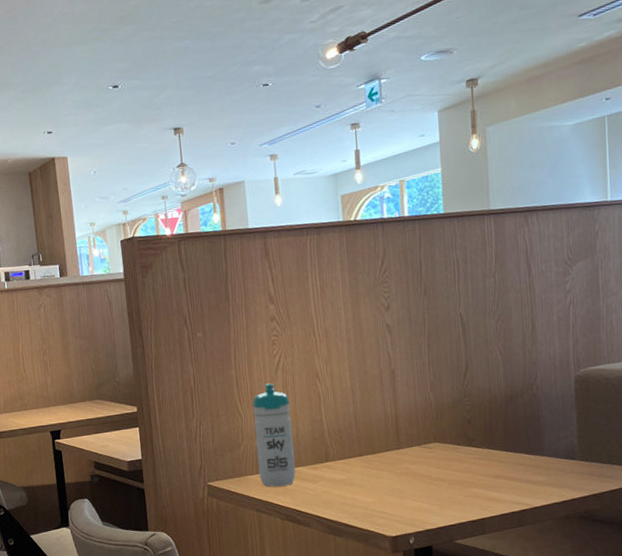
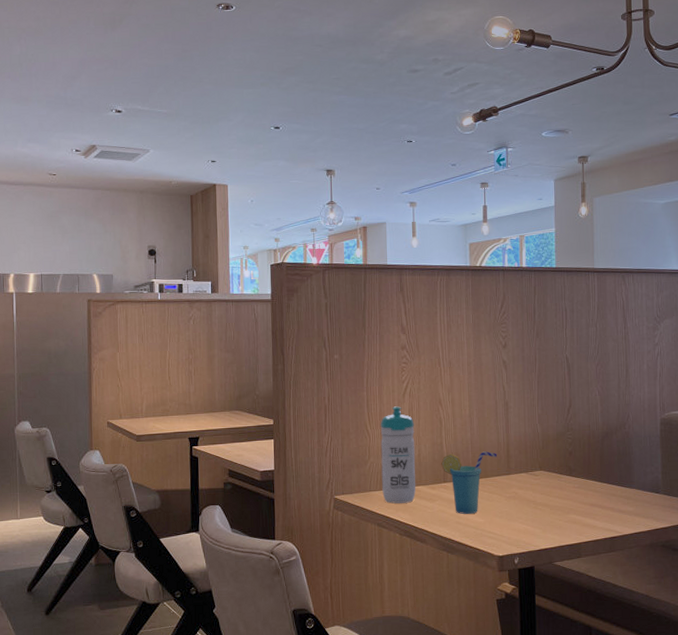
cup: none [322,425,386,494] -> present [441,451,498,514]

